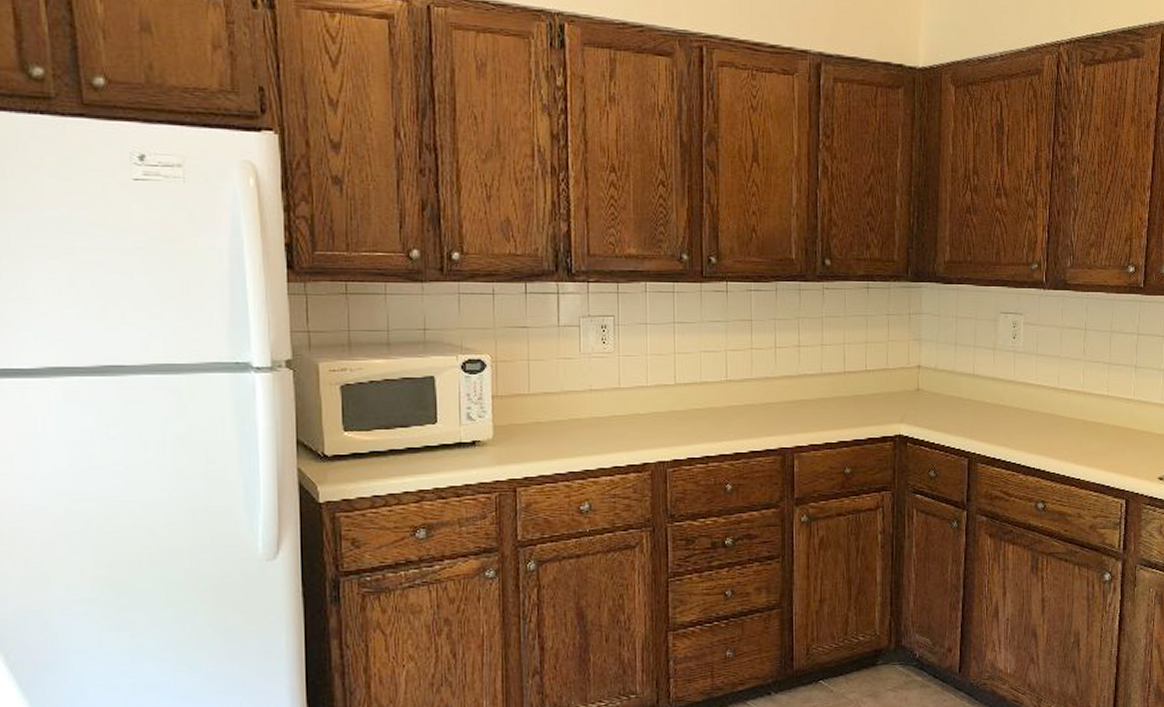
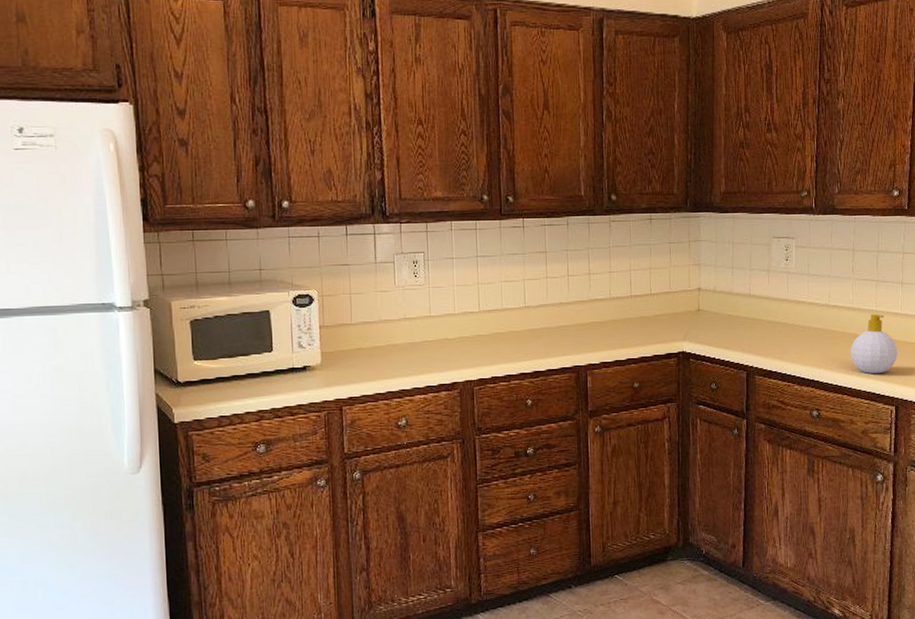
soap bottle: none [1079,399,1130,465] -> present [850,313,898,374]

